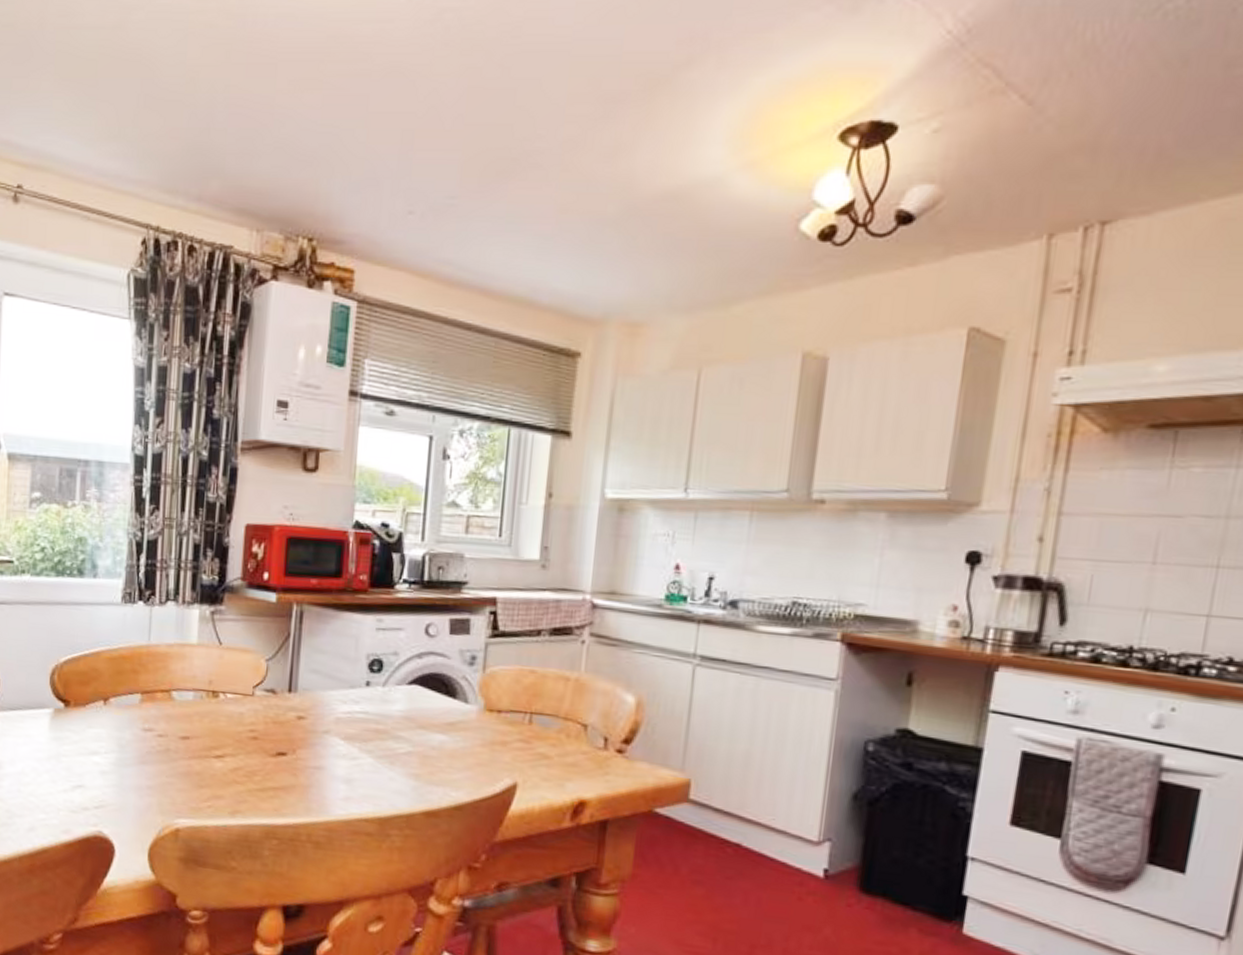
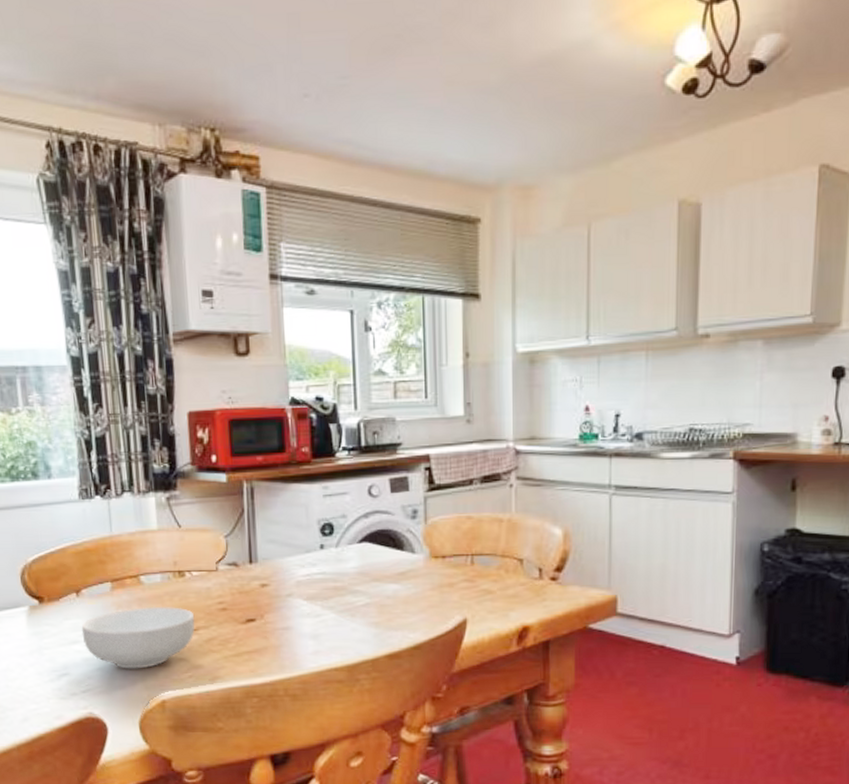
cereal bowl: none [103,725,223,791] -> present [81,606,195,669]

